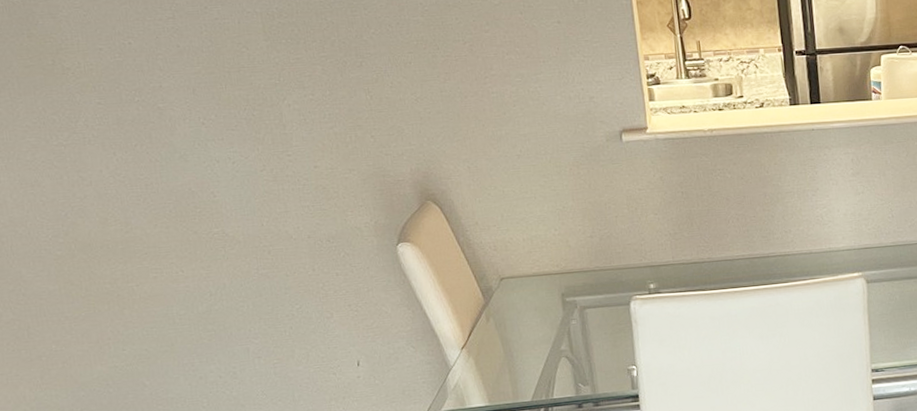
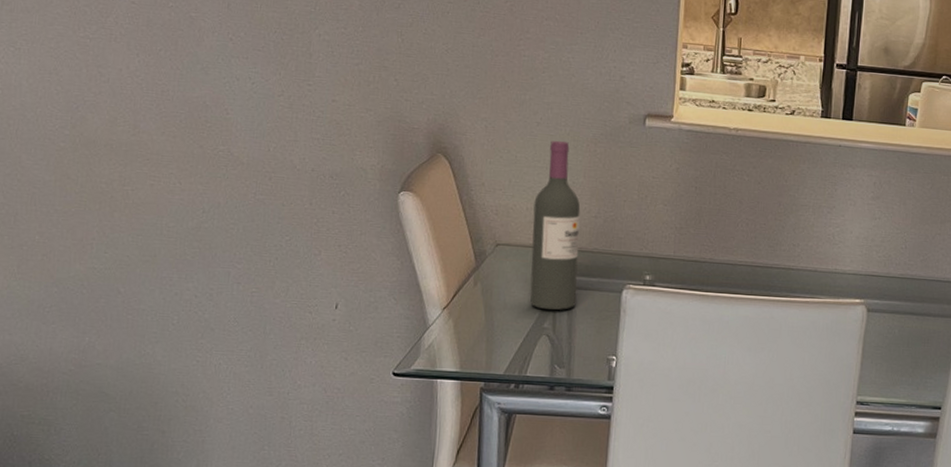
wine bottle: none [529,169,588,333] -> present [530,140,581,311]

